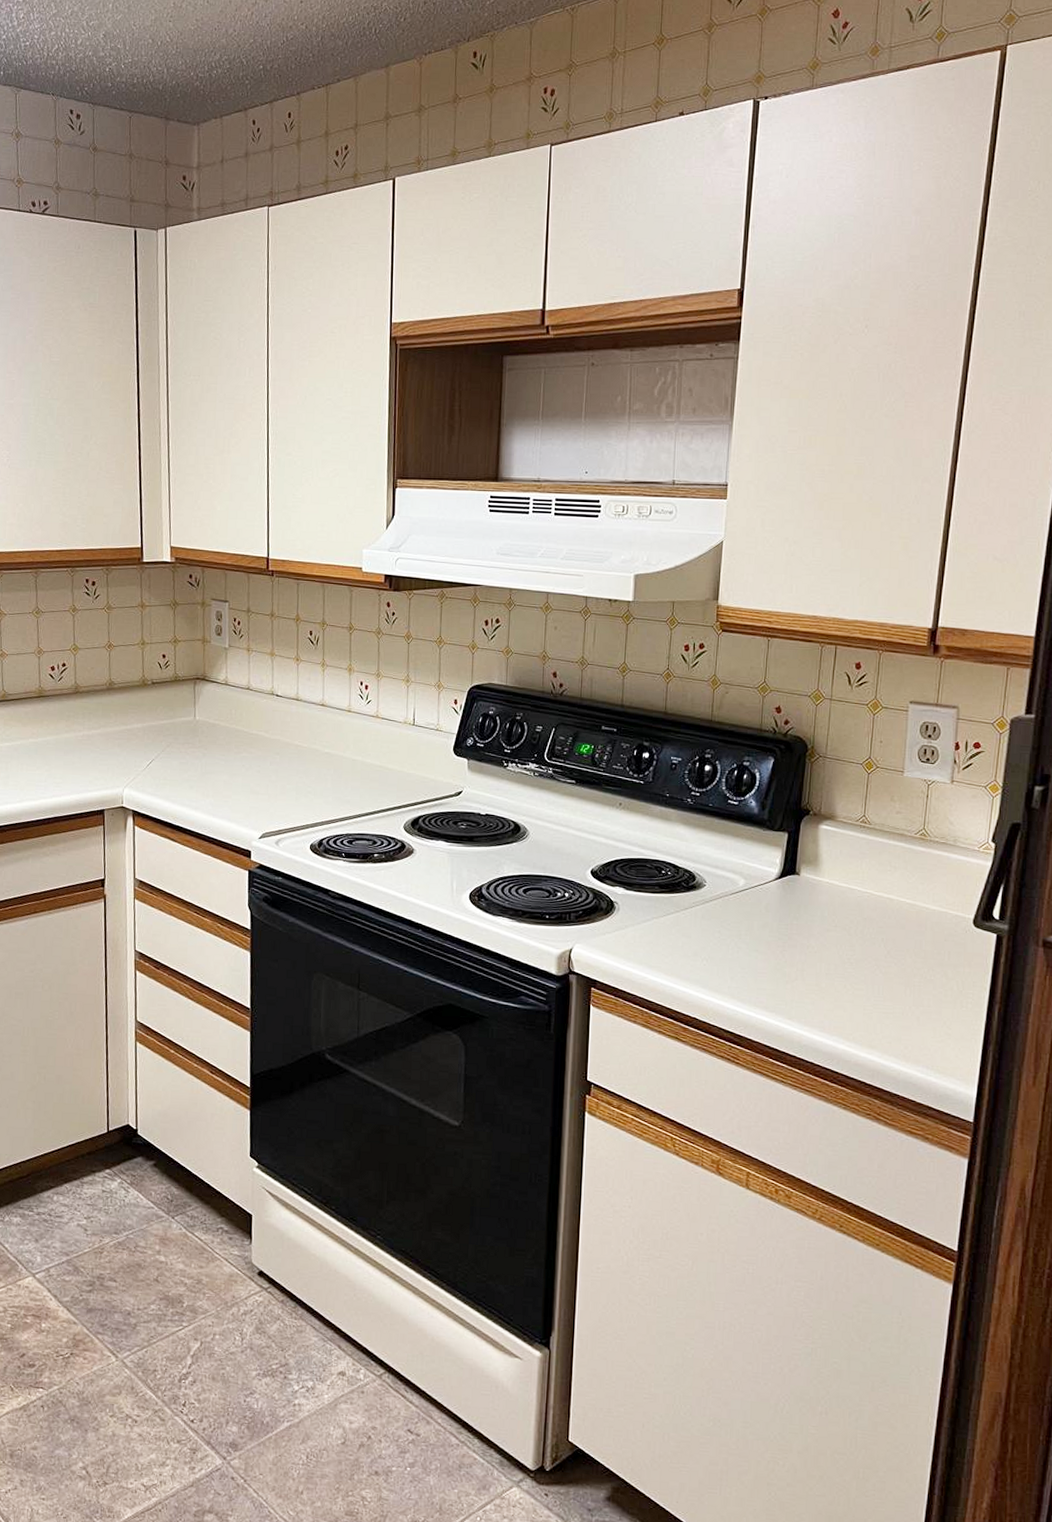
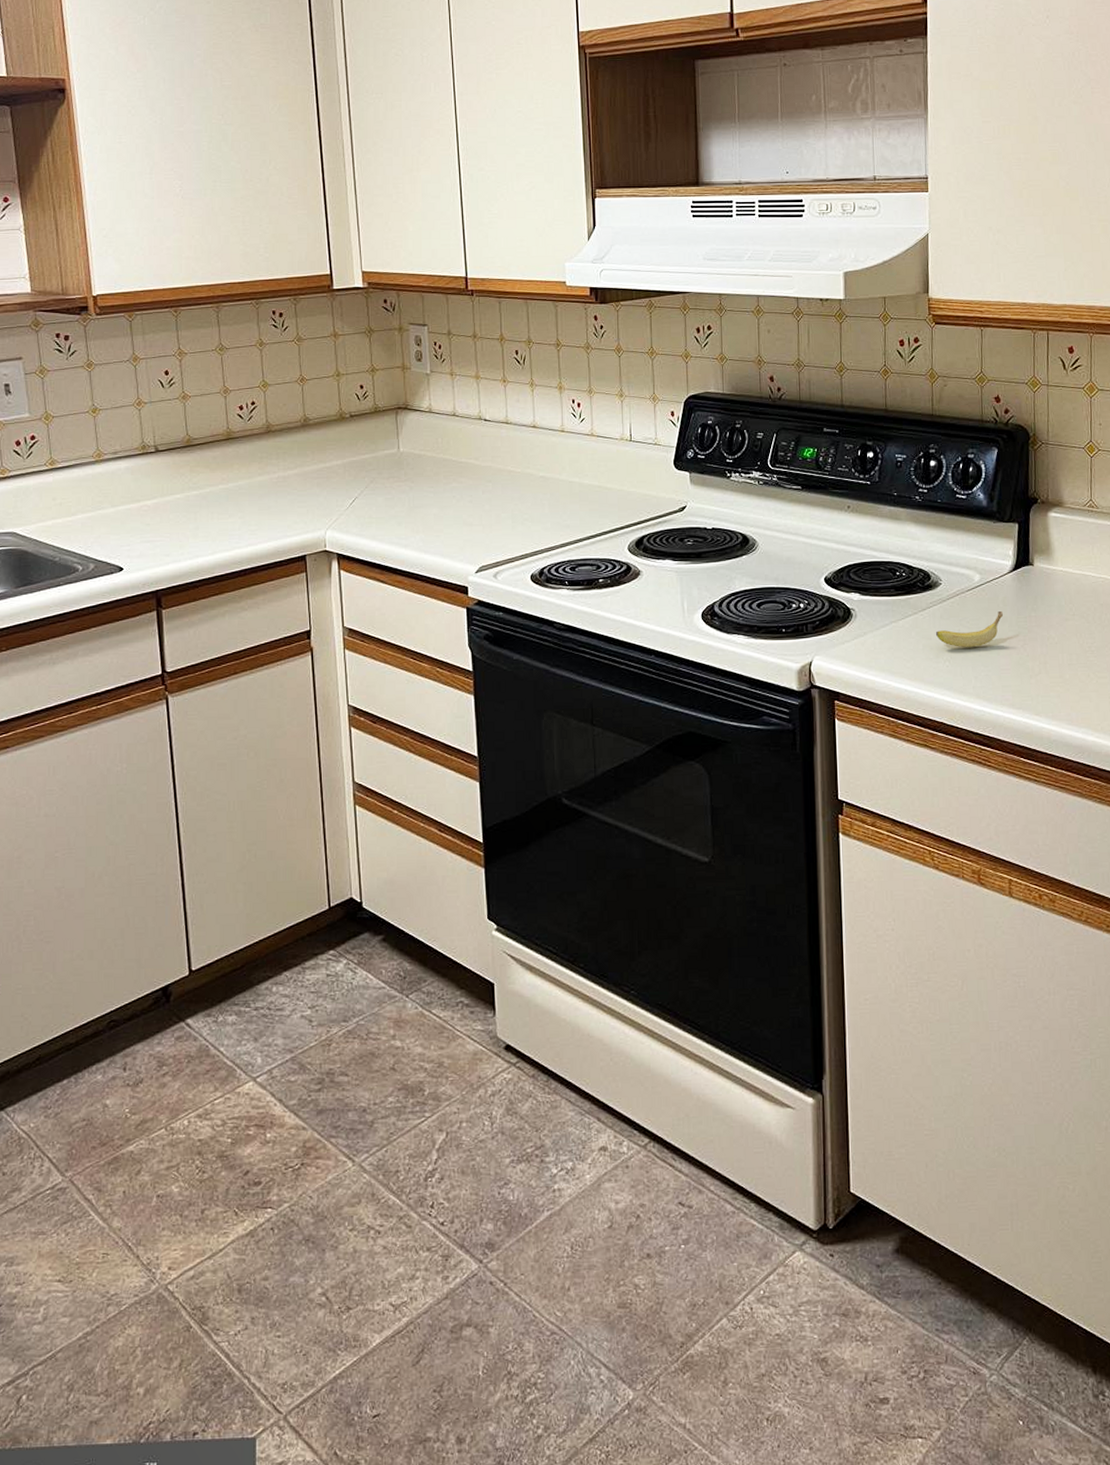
banana: none [696,917,764,949] -> present [936,611,1003,647]

